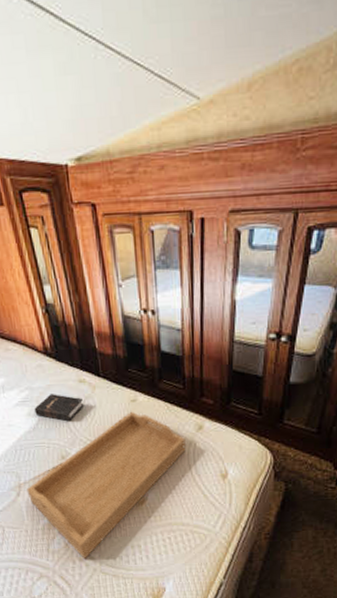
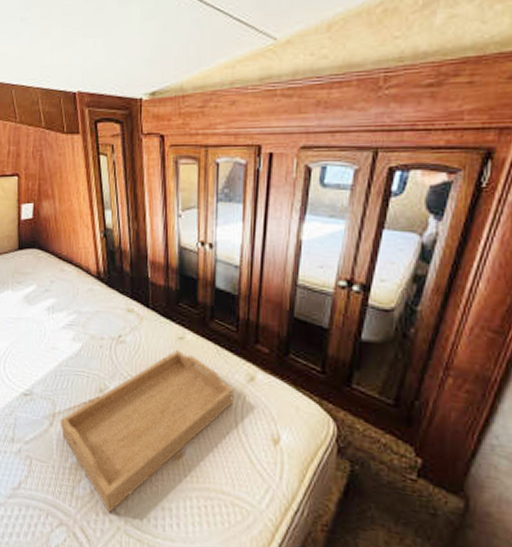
hardback book: present [34,394,84,422] -> none [79,320,130,353]

